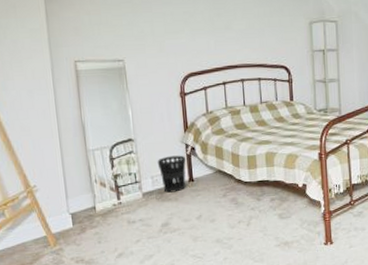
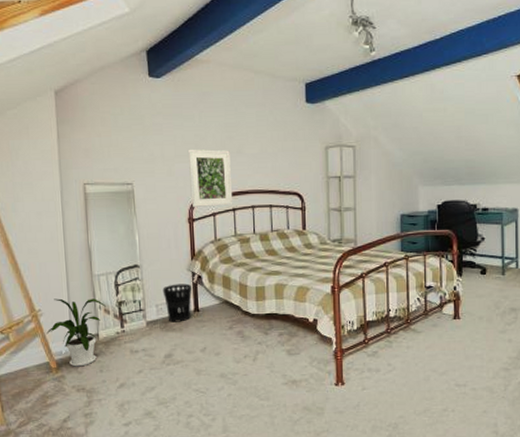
house plant: none [42,173,103,240] -> present [46,298,107,367]
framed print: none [178,25,223,82] -> present [188,149,233,207]

